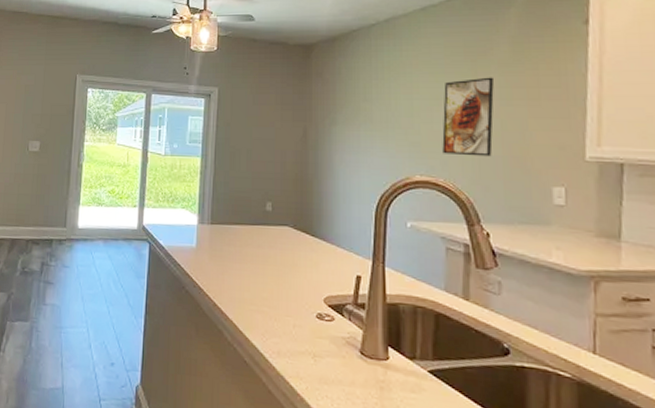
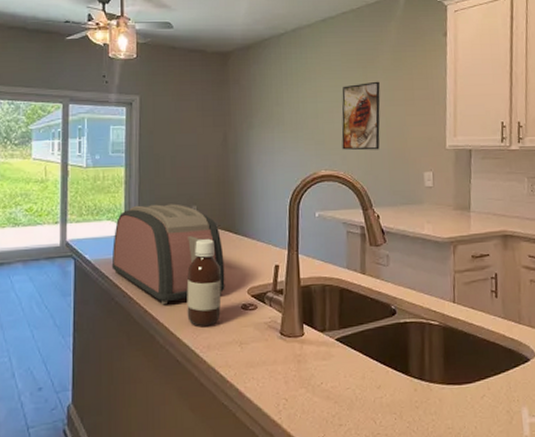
toaster: none [183,196,299,302] -> present [111,203,225,305]
bottle: none [257,237,295,331] -> present [186,238,222,326]

